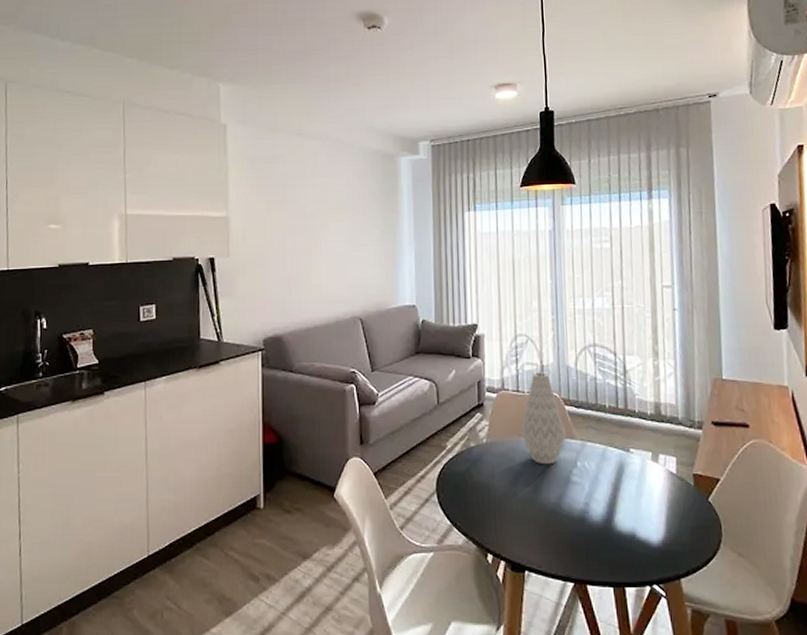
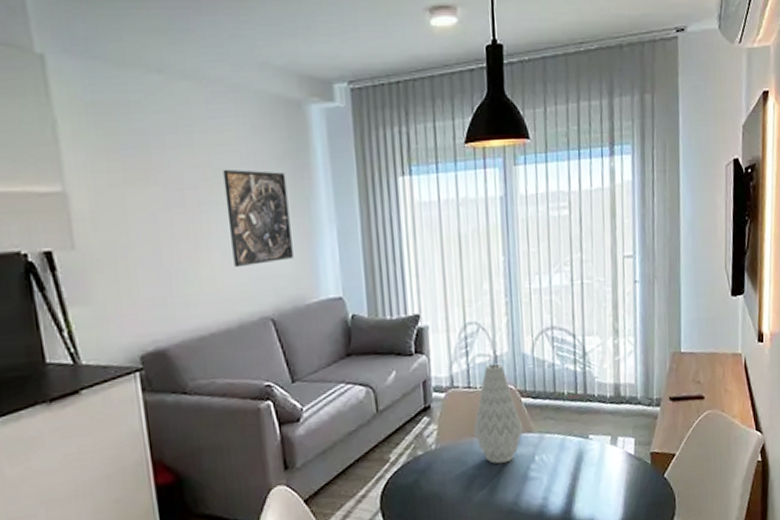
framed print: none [334,203,380,277] -> present [223,169,293,268]

